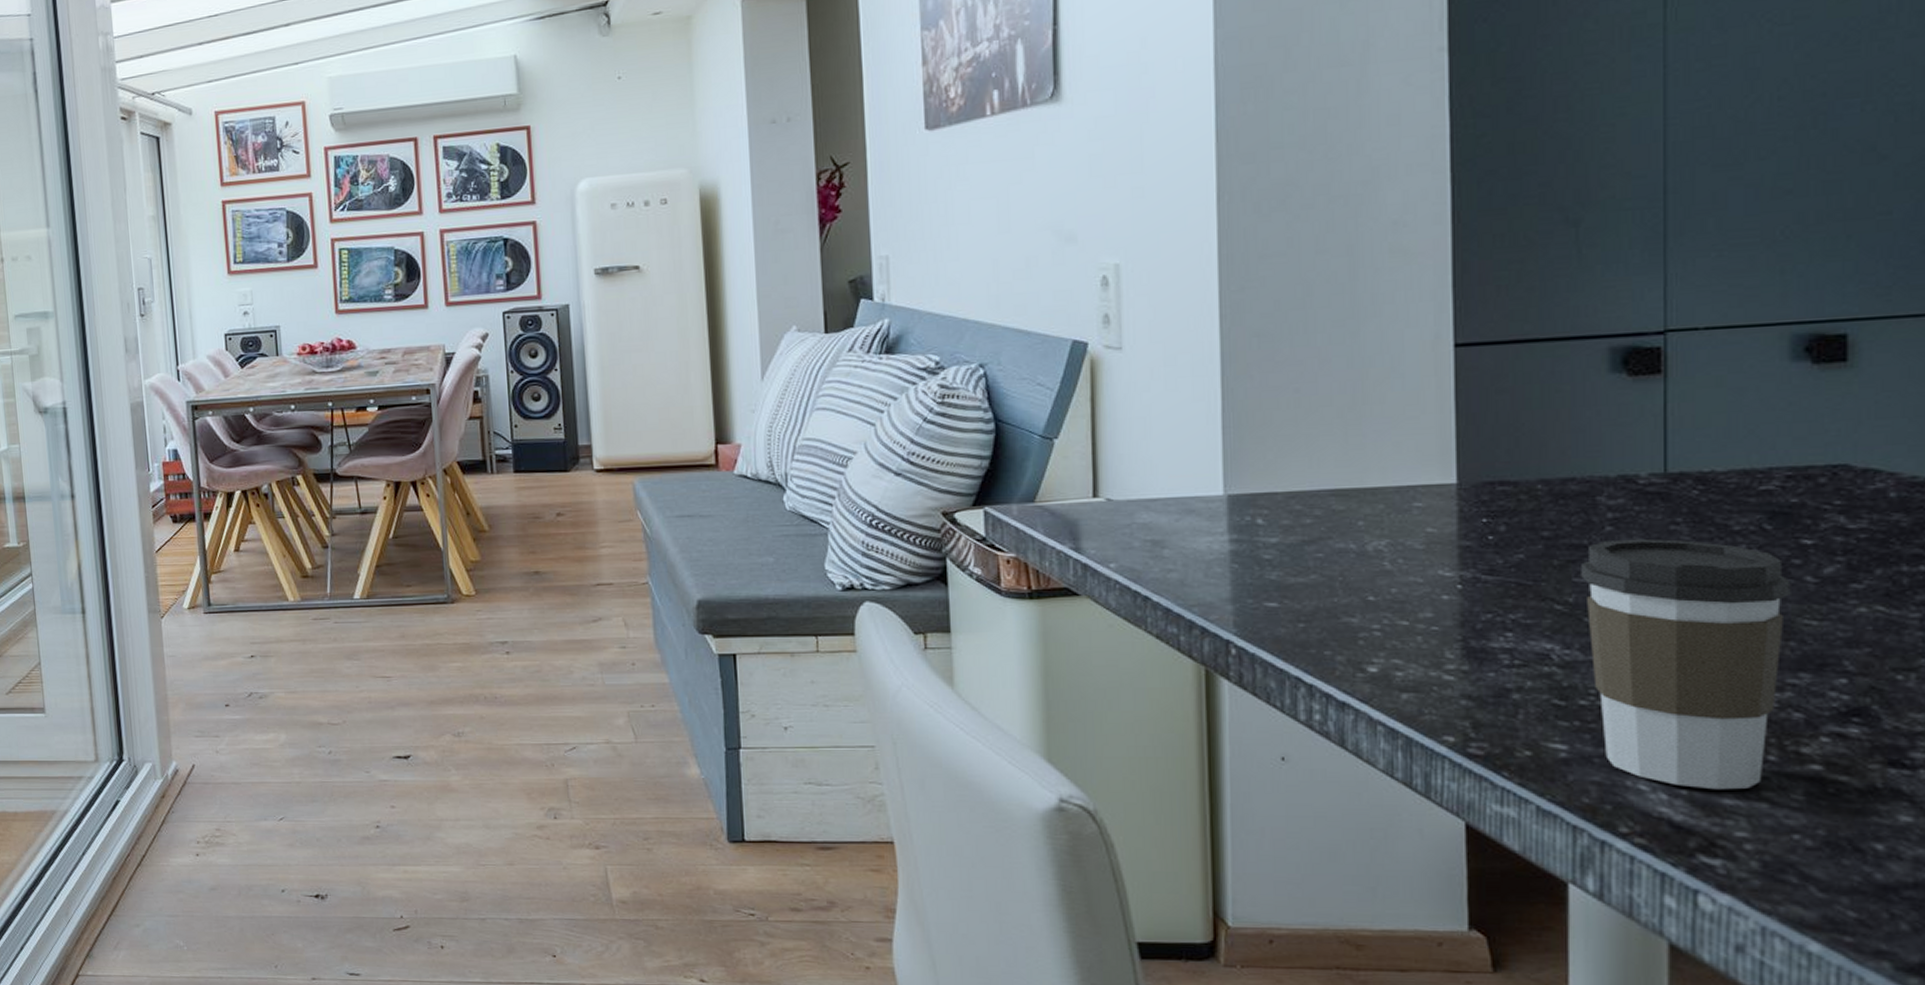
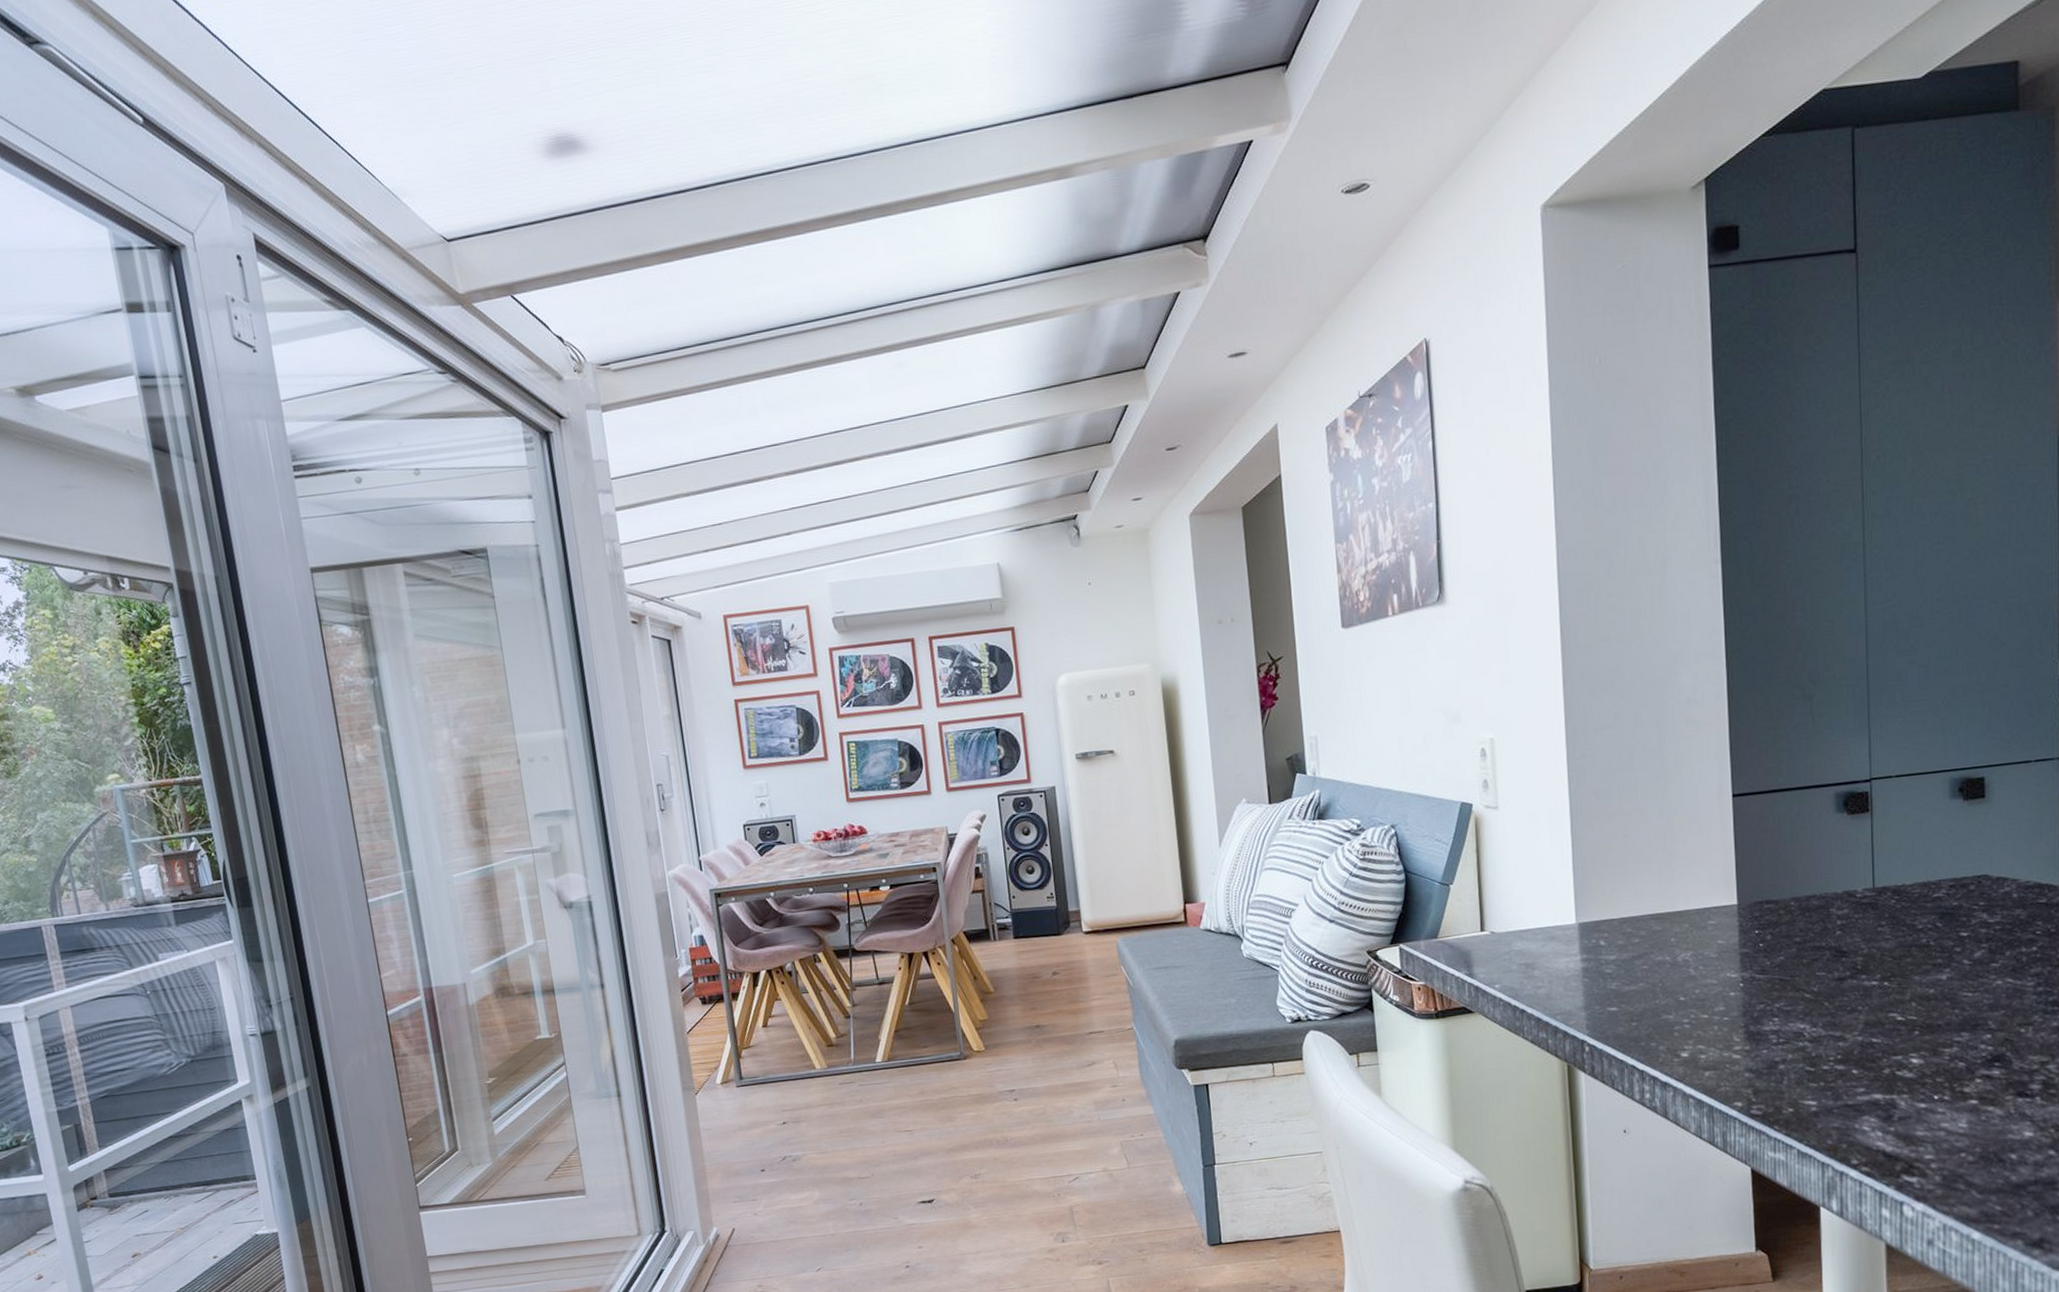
coffee cup: present [1579,538,1791,790] -> none [1821,938,1955,1126]

